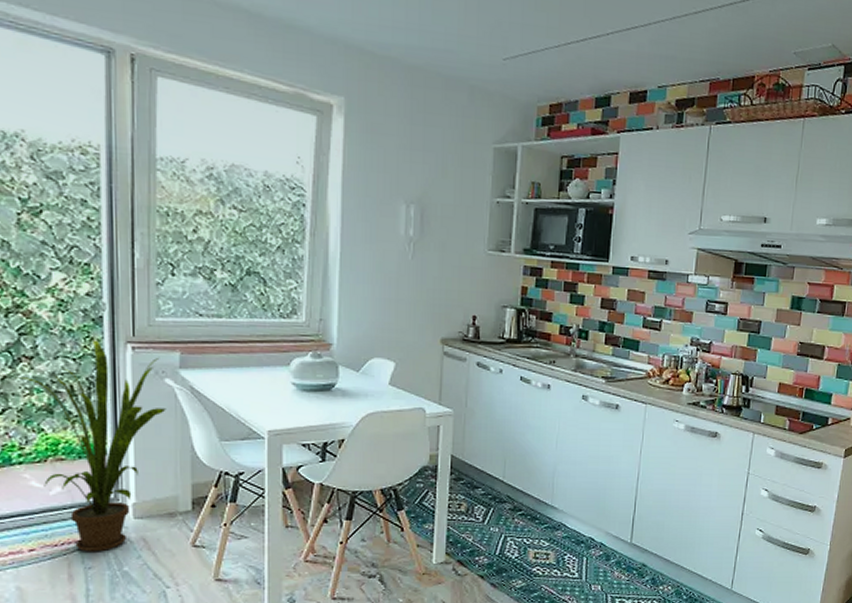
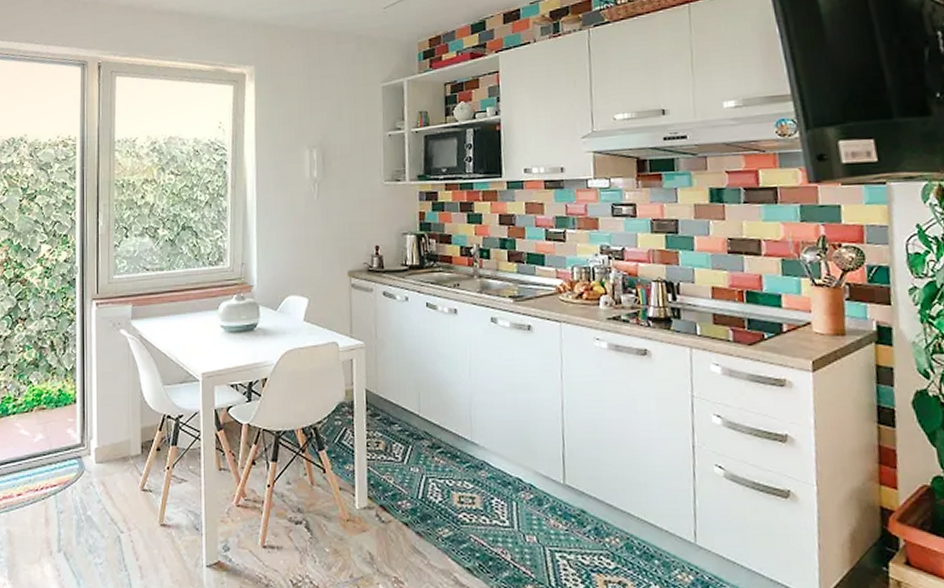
house plant: present [13,338,166,552] -> none [12,298,121,497]

